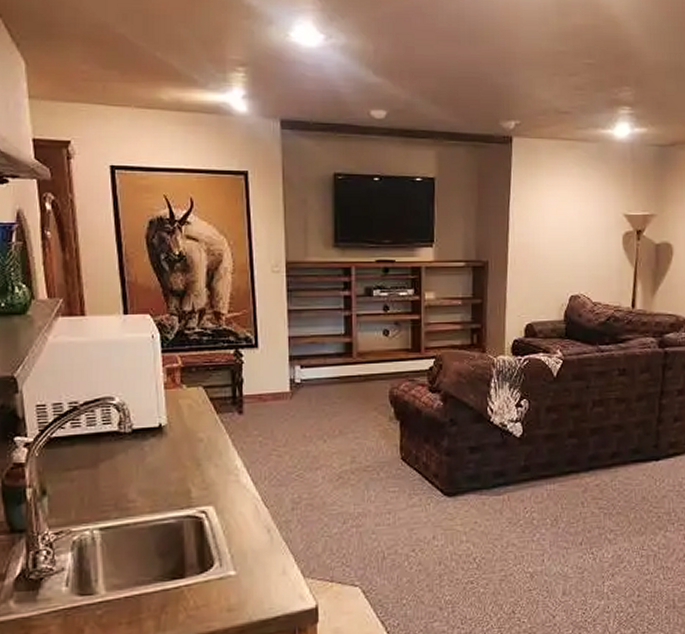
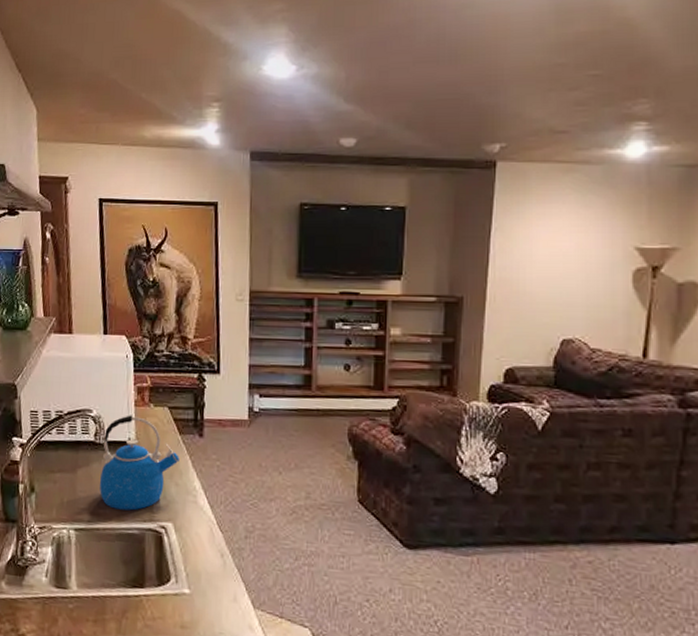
kettle: none [126,398,218,501] -> present [99,415,179,511]

